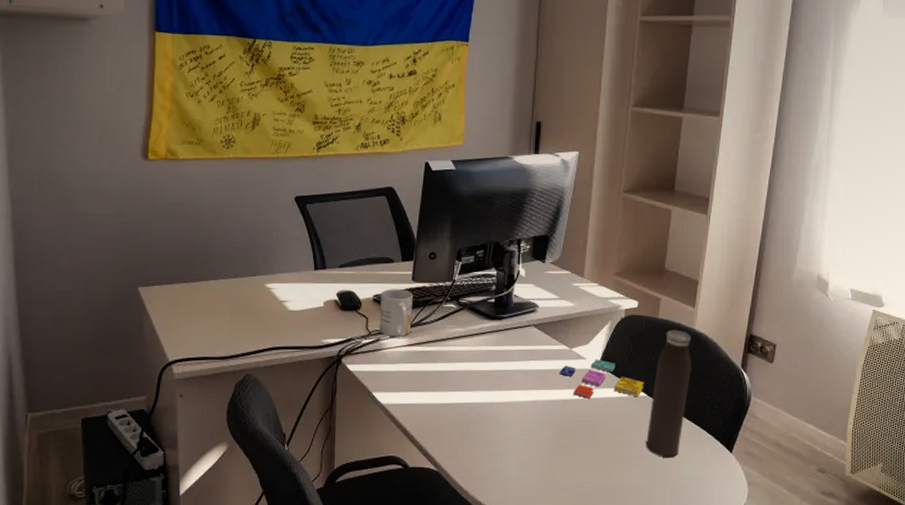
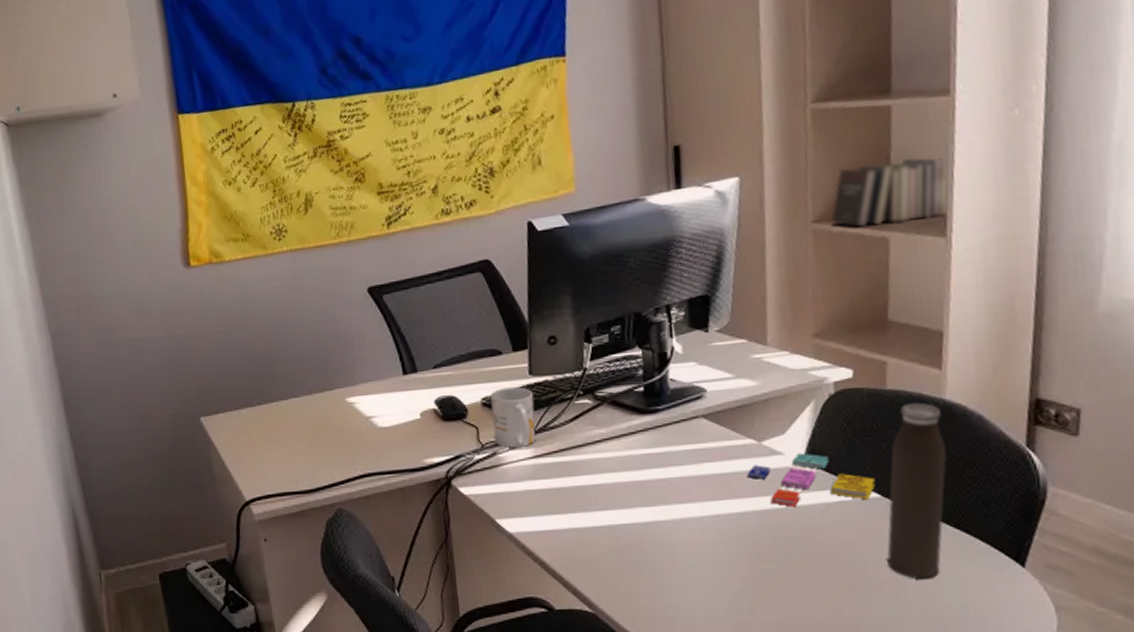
books: none [636,155,714,201] -> present [831,157,950,228]

